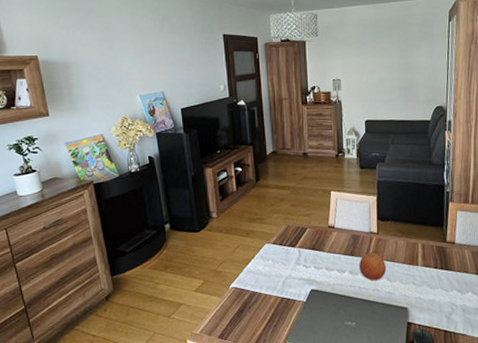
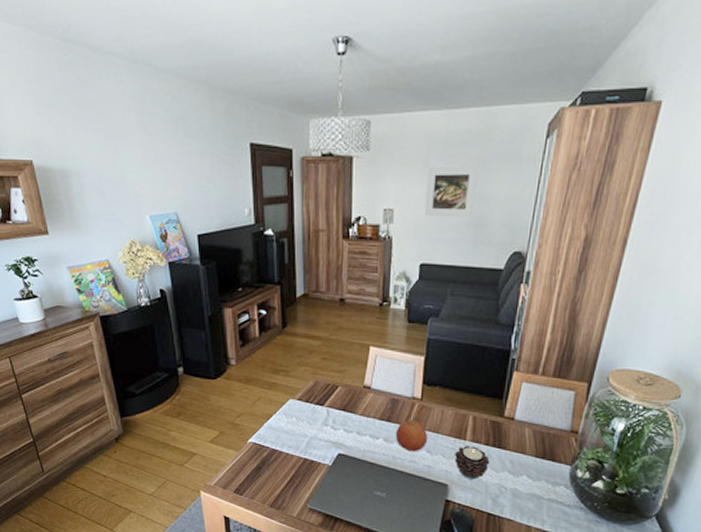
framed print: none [364,44,403,83] -> present [424,166,478,217]
candle: none [411,270,440,301] -> present [454,445,490,480]

